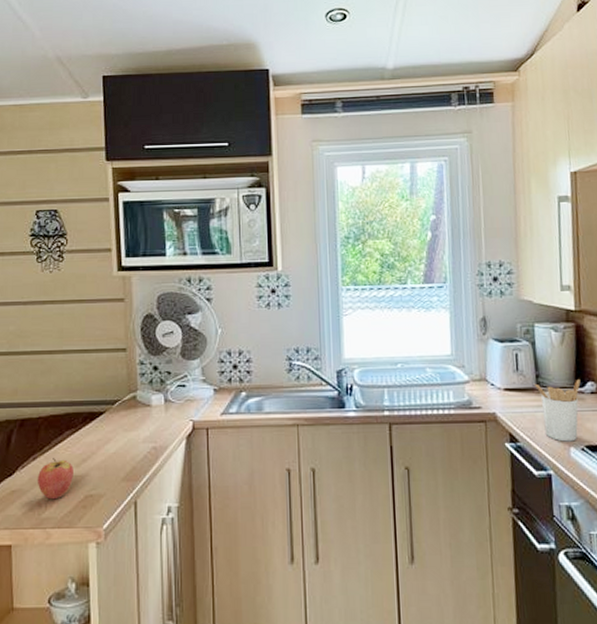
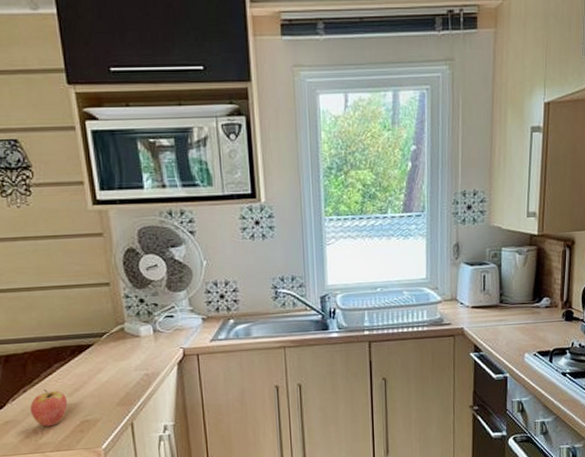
utensil holder: present [533,379,581,442] -> none [497,296,538,350]

